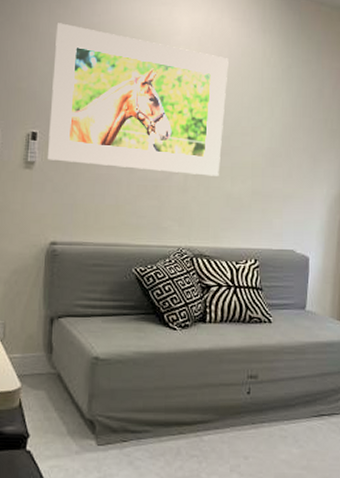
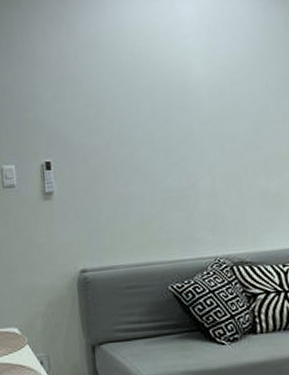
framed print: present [48,23,229,176] -> none [53,40,251,188]

